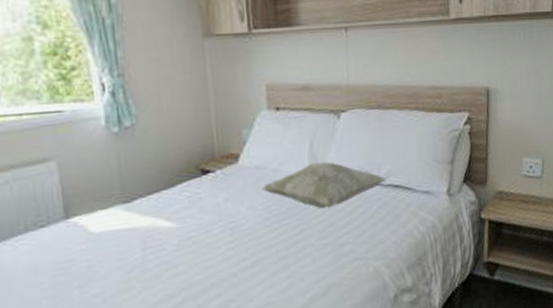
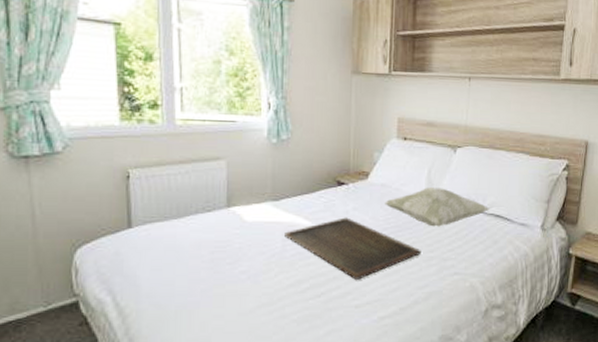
tray: none [143,211,313,284] -> present [285,217,421,280]

